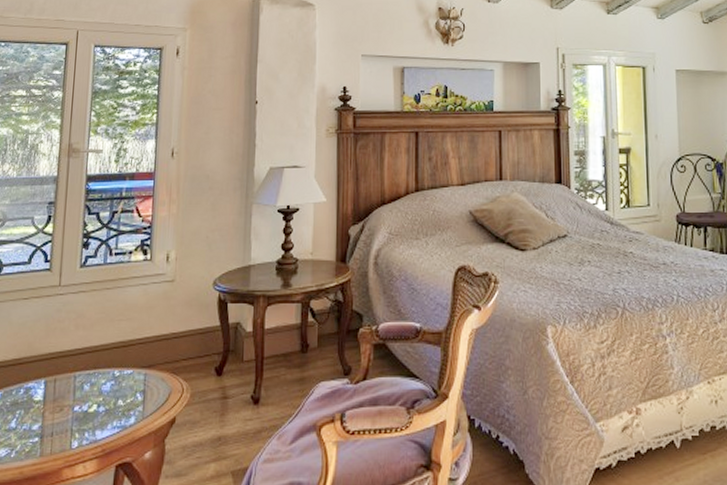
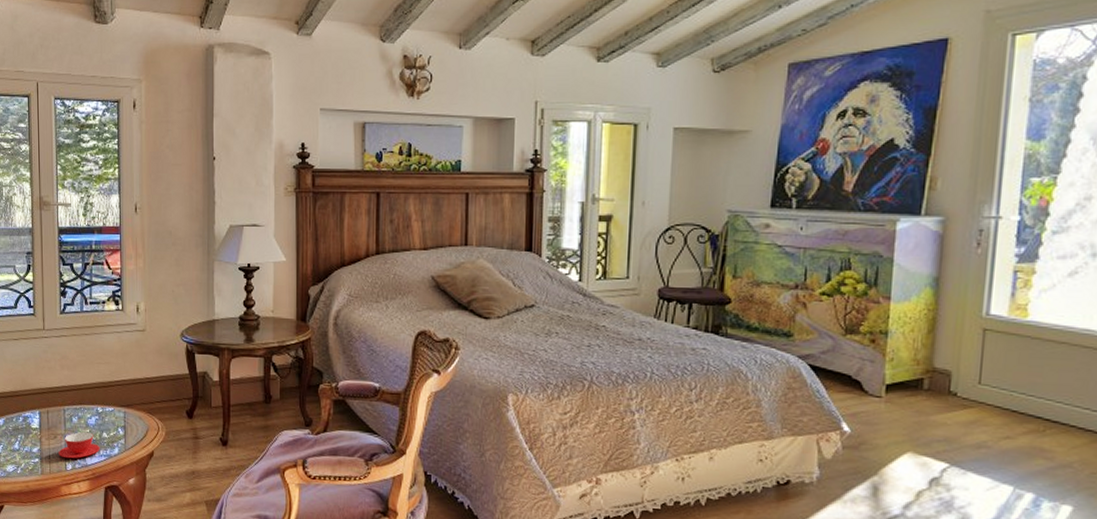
teacup: none [63,400,113,434] -> present [58,431,100,459]

